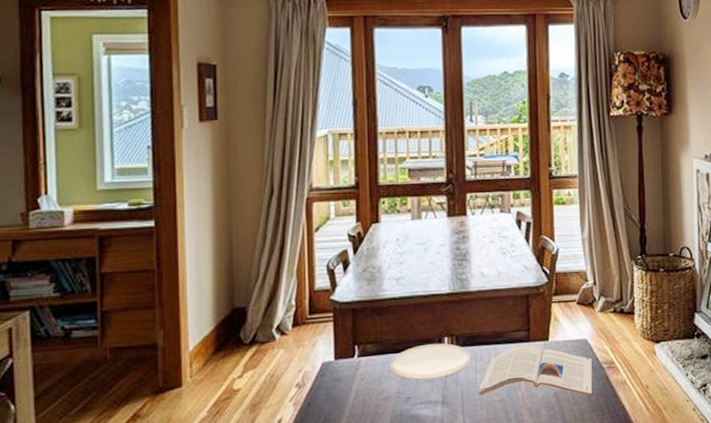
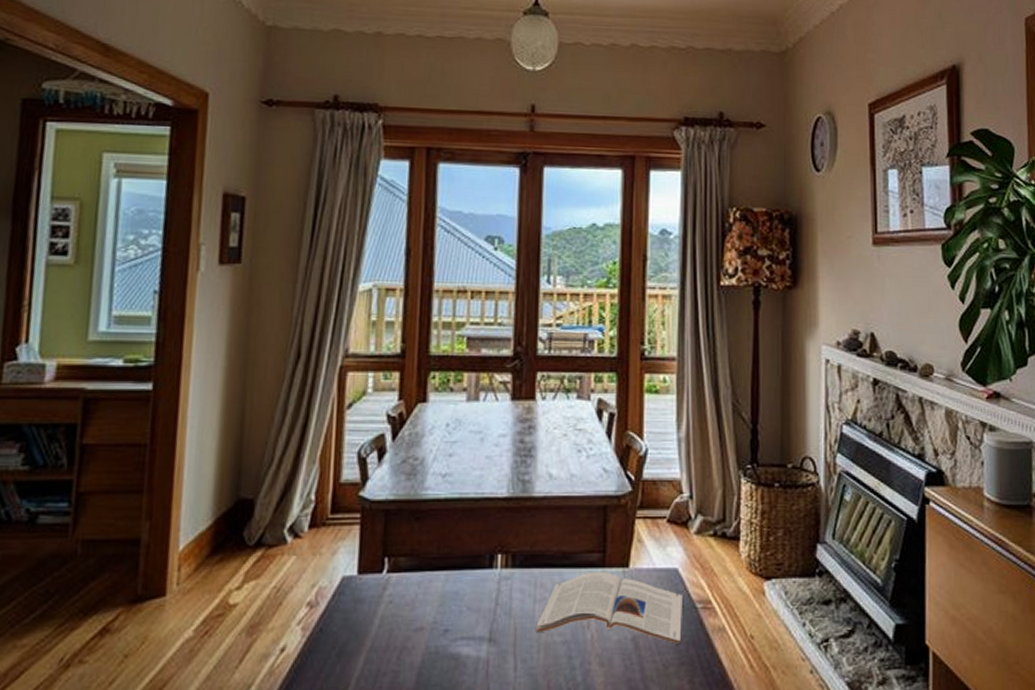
plate: present [389,343,472,381] -> none [426,561,530,609]

